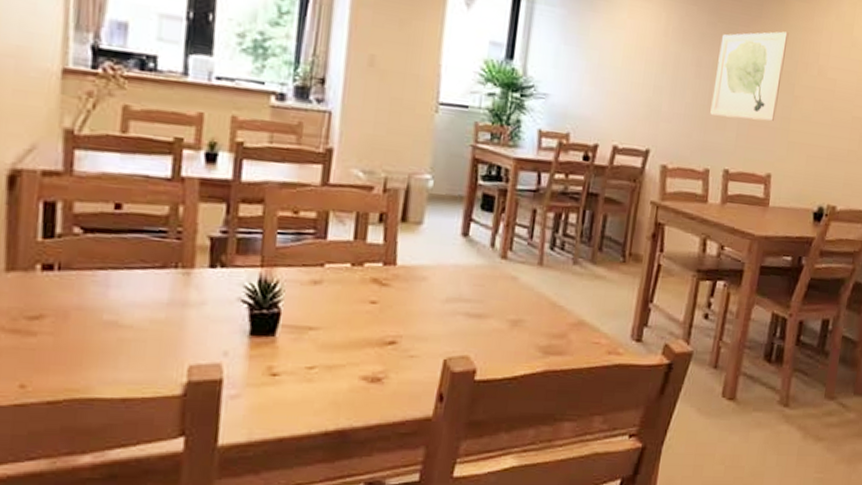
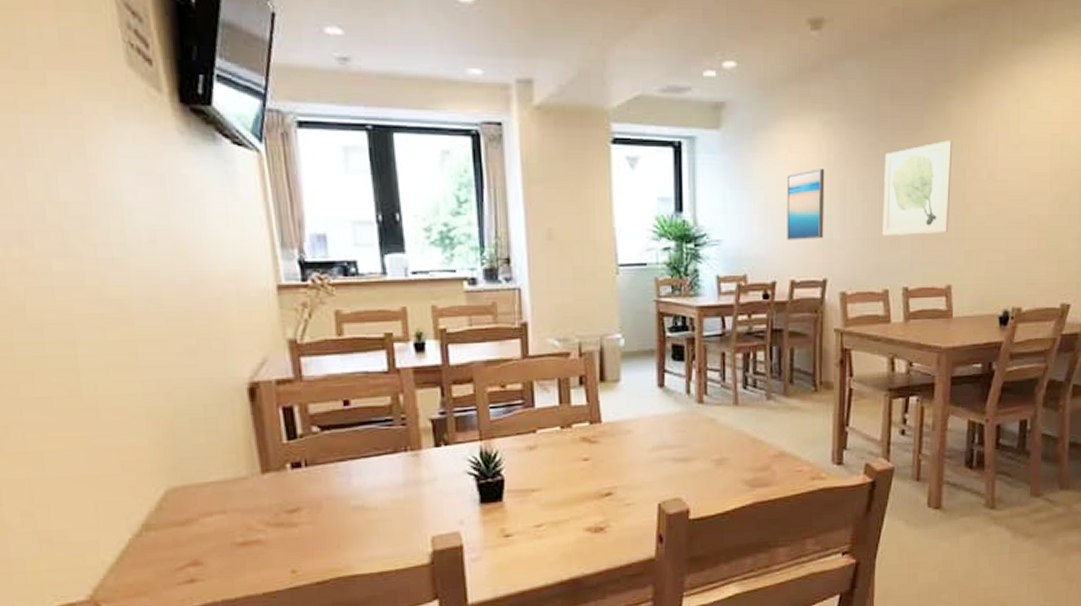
wall art: none [615,38,662,109] -> present [786,169,825,240]

